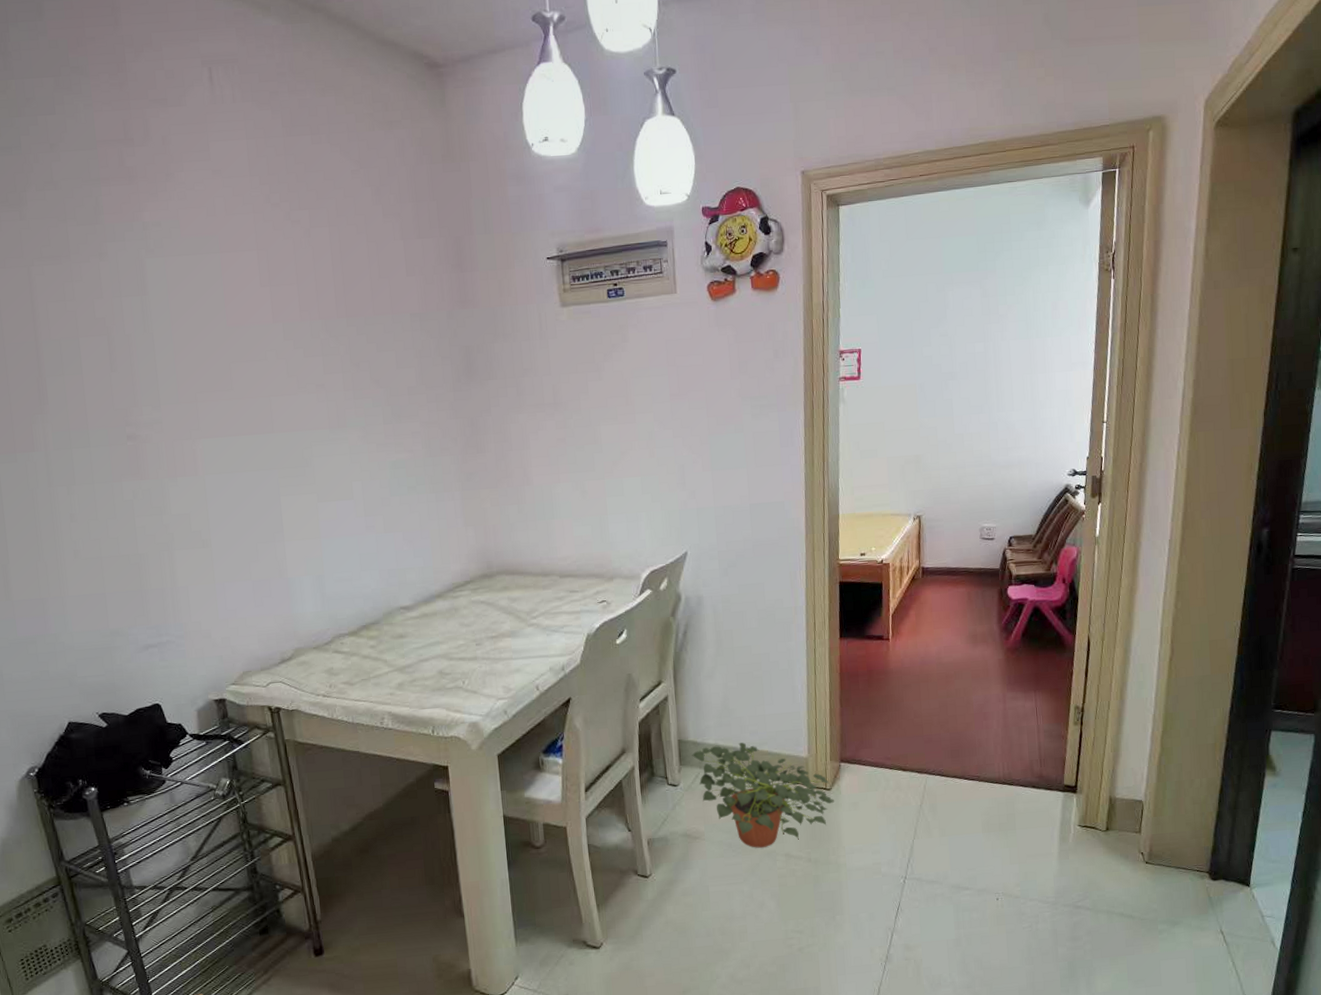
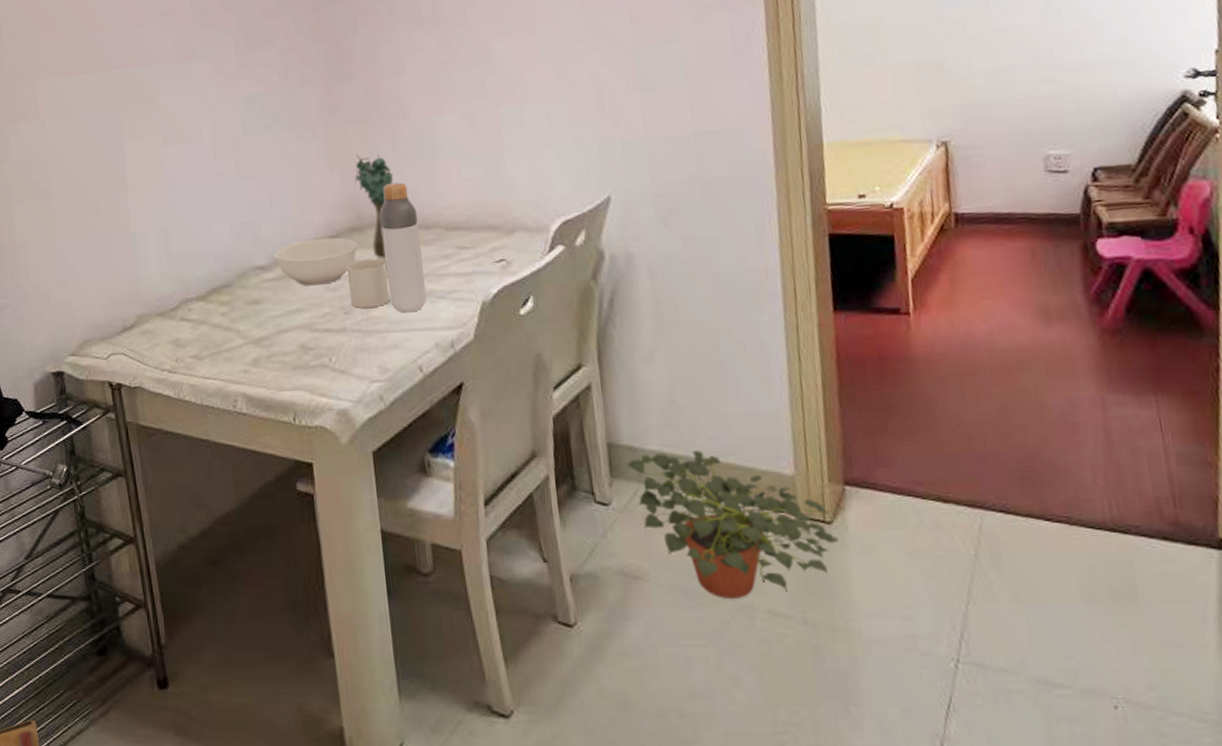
bowl: none [417,582,488,623] -> present [274,237,358,286]
mug: none [478,600,514,641] -> present [346,258,390,309]
vase: none [486,514,519,609] -> present [354,154,394,270]
bottle: none [507,538,544,644] -> present [380,182,427,313]

